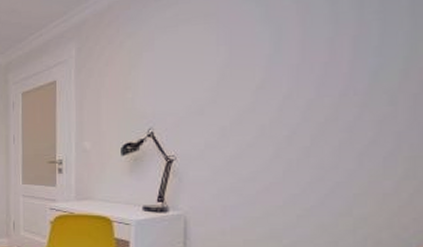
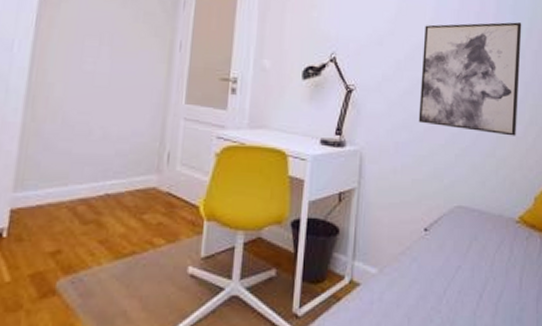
wall art: none [249,64,393,193] -> present [418,22,522,136]

